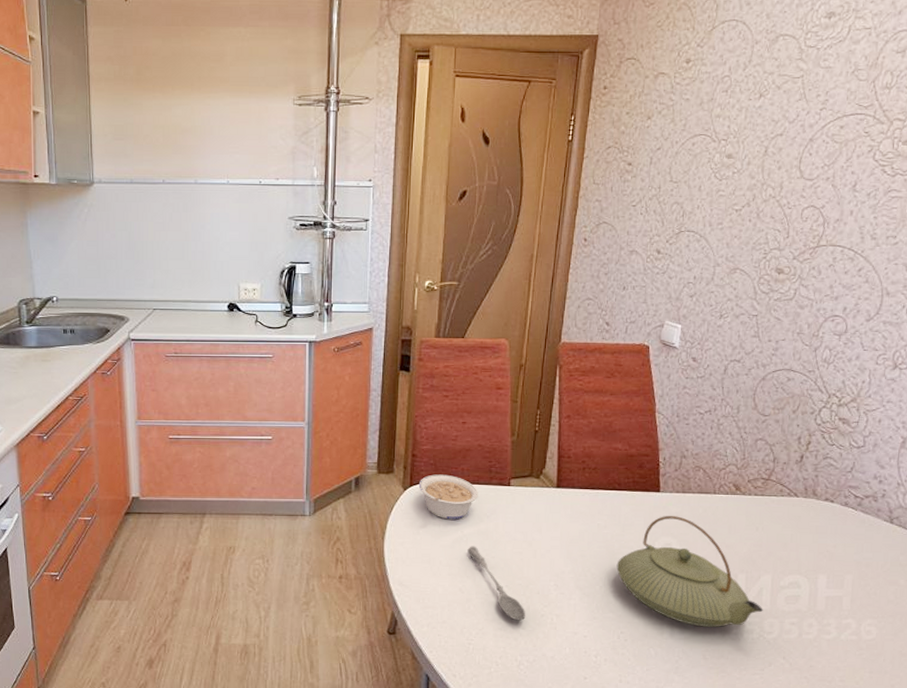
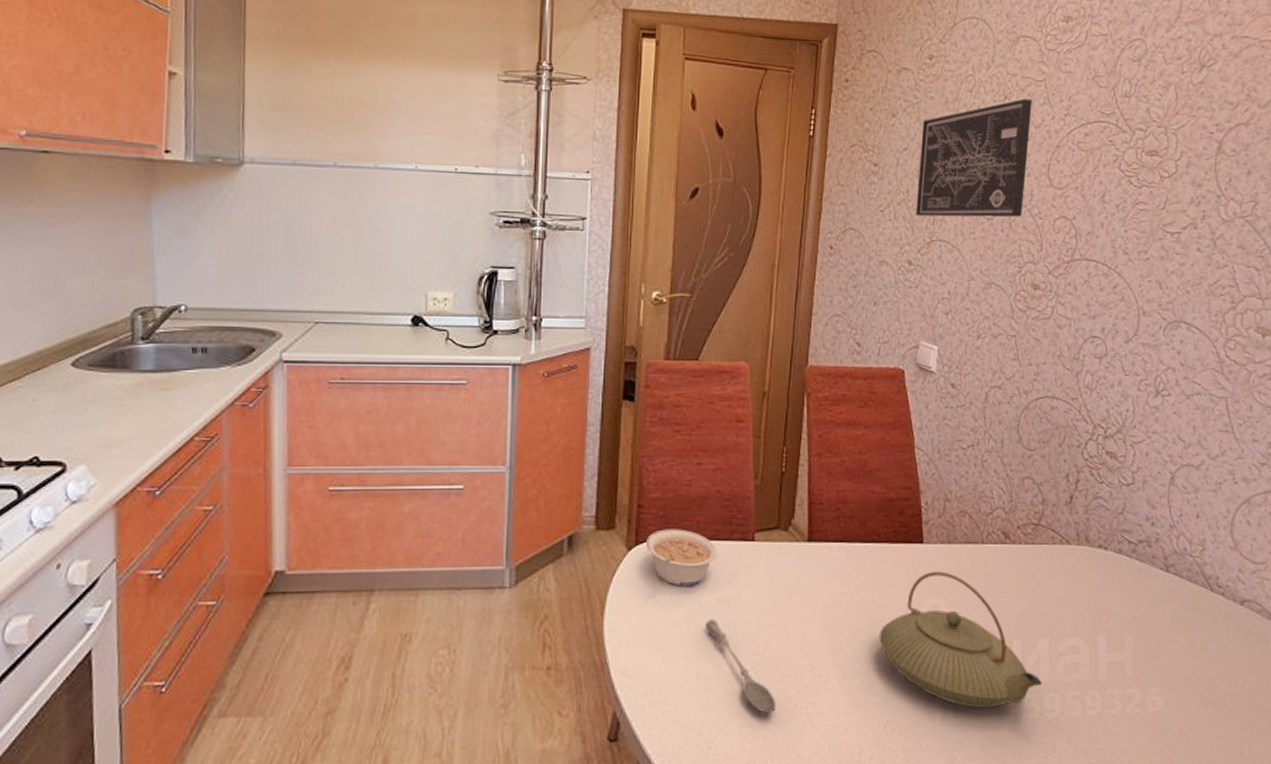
wall art: none [667,96,788,209] -> present [916,98,1032,218]

